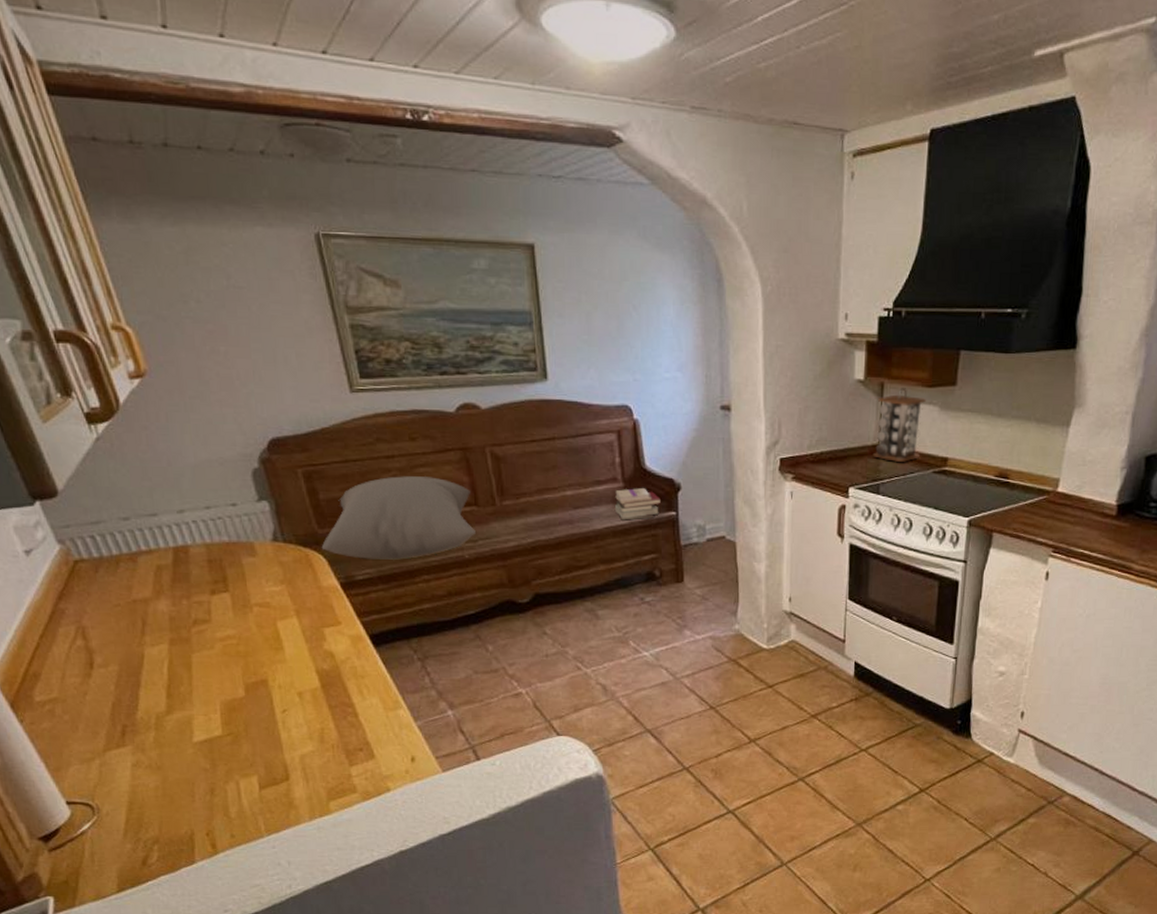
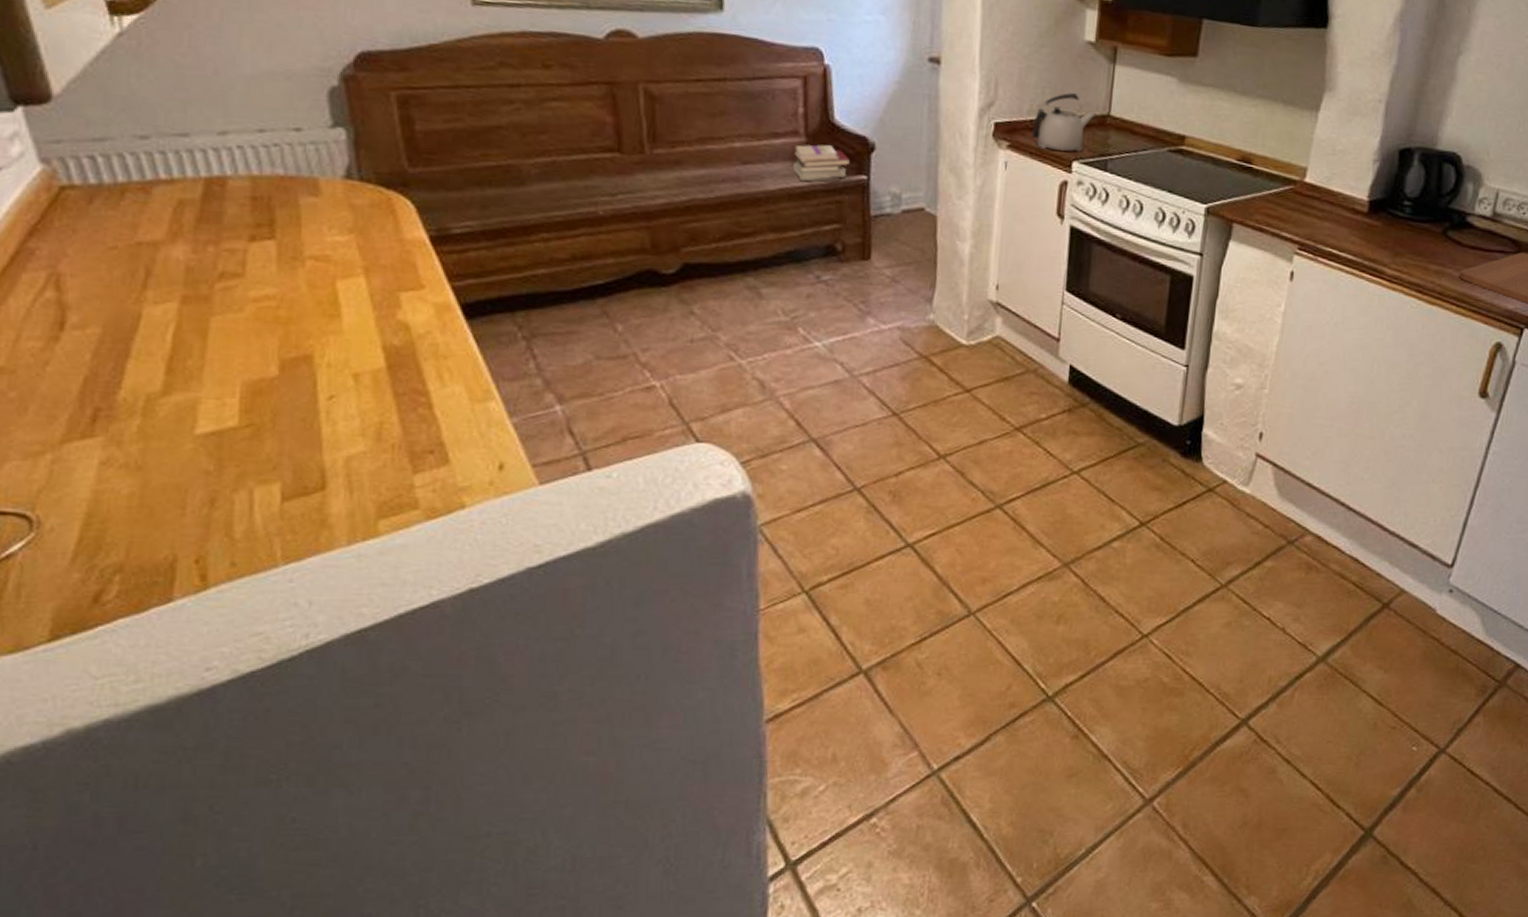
cushion: present [321,476,476,560] -> none [409,109,615,212]
kettle: none [812,427,868,479] -> present [1031,93,1096,152]
spice rack: present [872,388,926,462] -> none [1101,54,1163,137]

